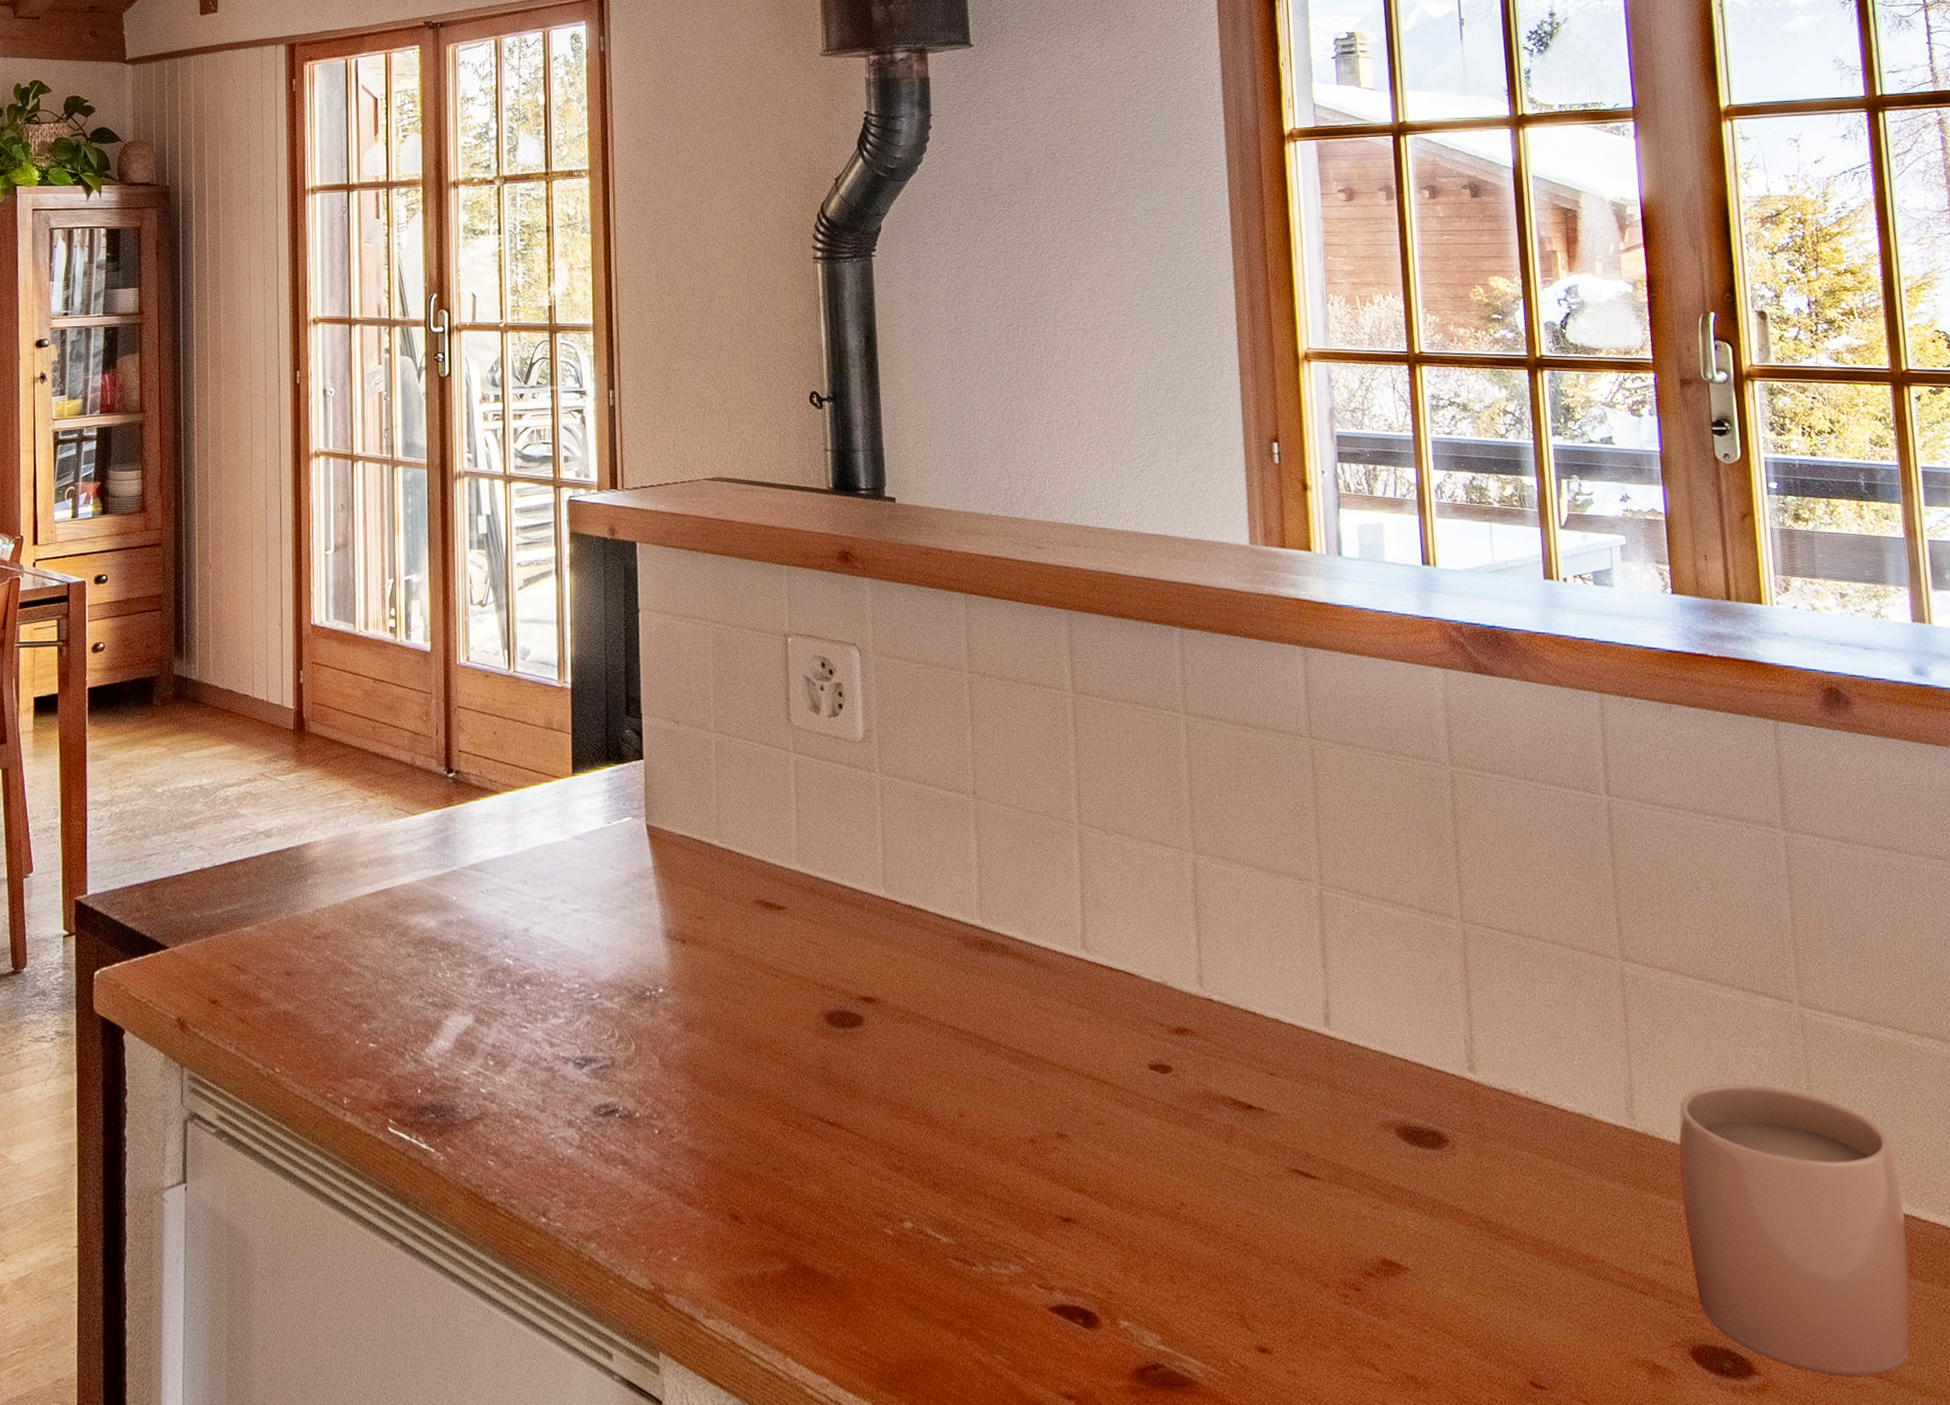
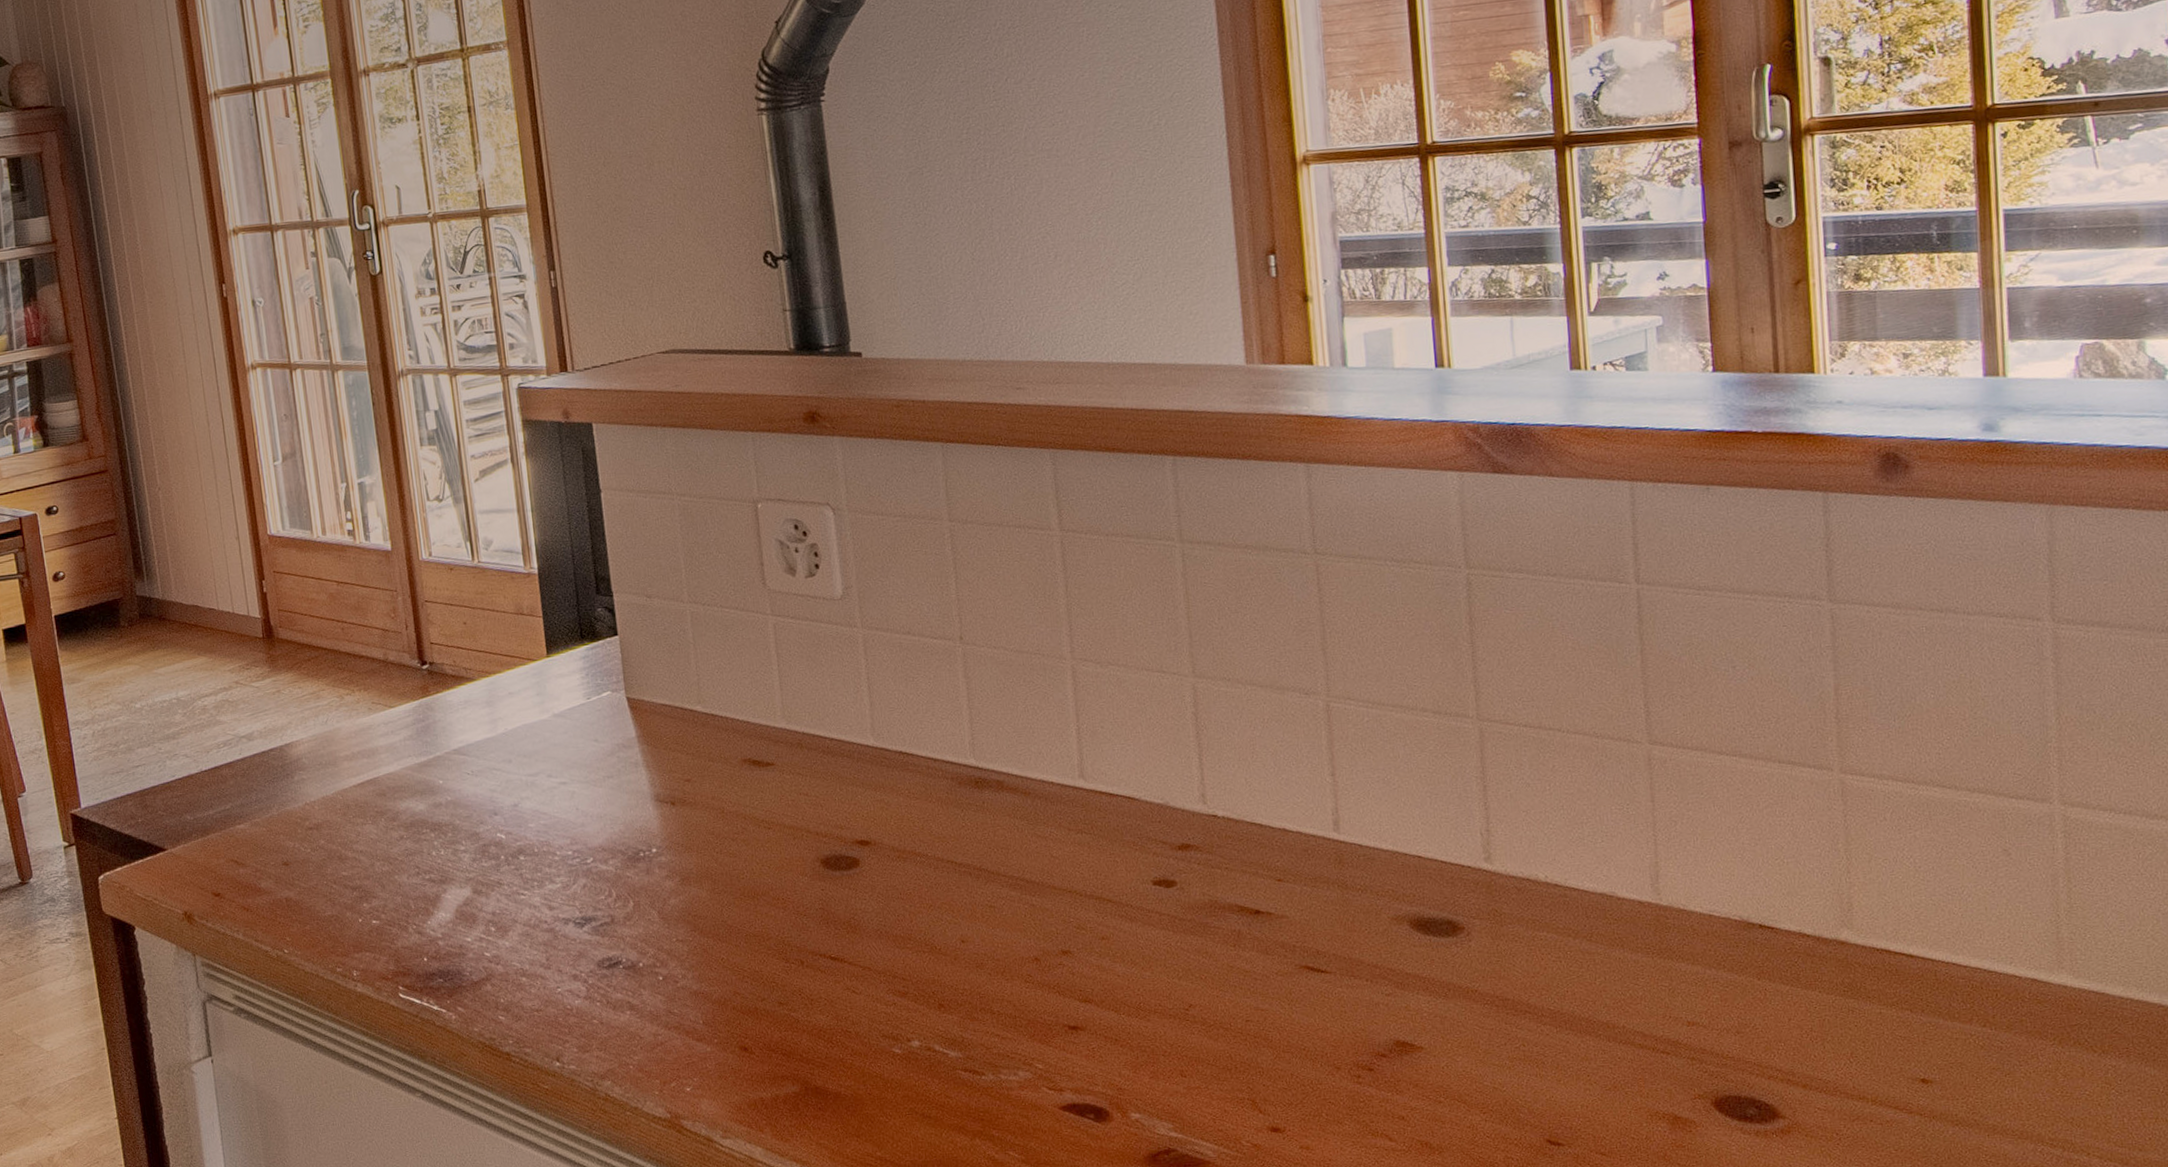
mug: present [1678,1084,1911,1376] -> none [1706,852,1947,1114]

